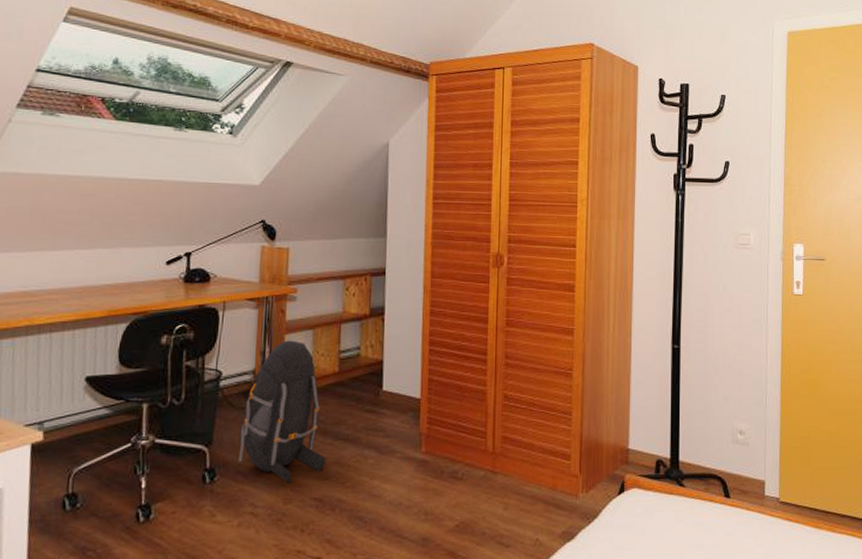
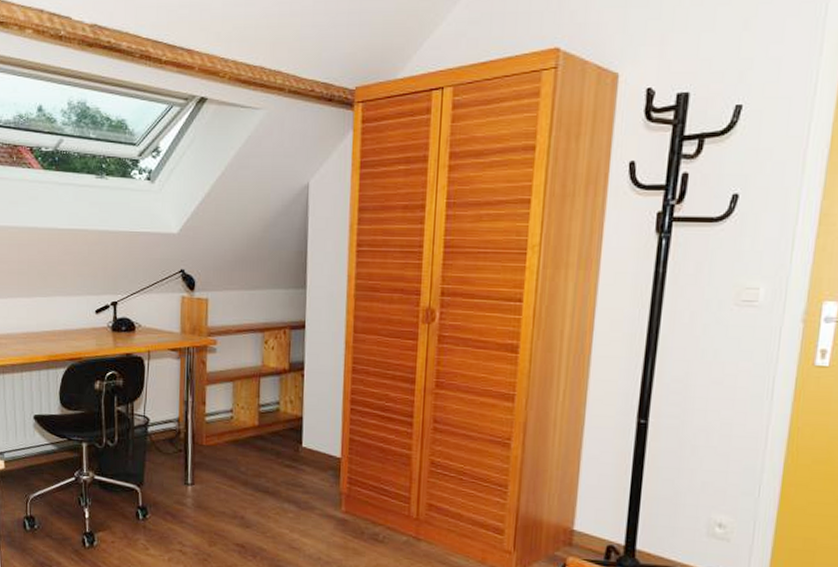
backpack: present [238,340,326,484] -> none [166,391,247,528]

